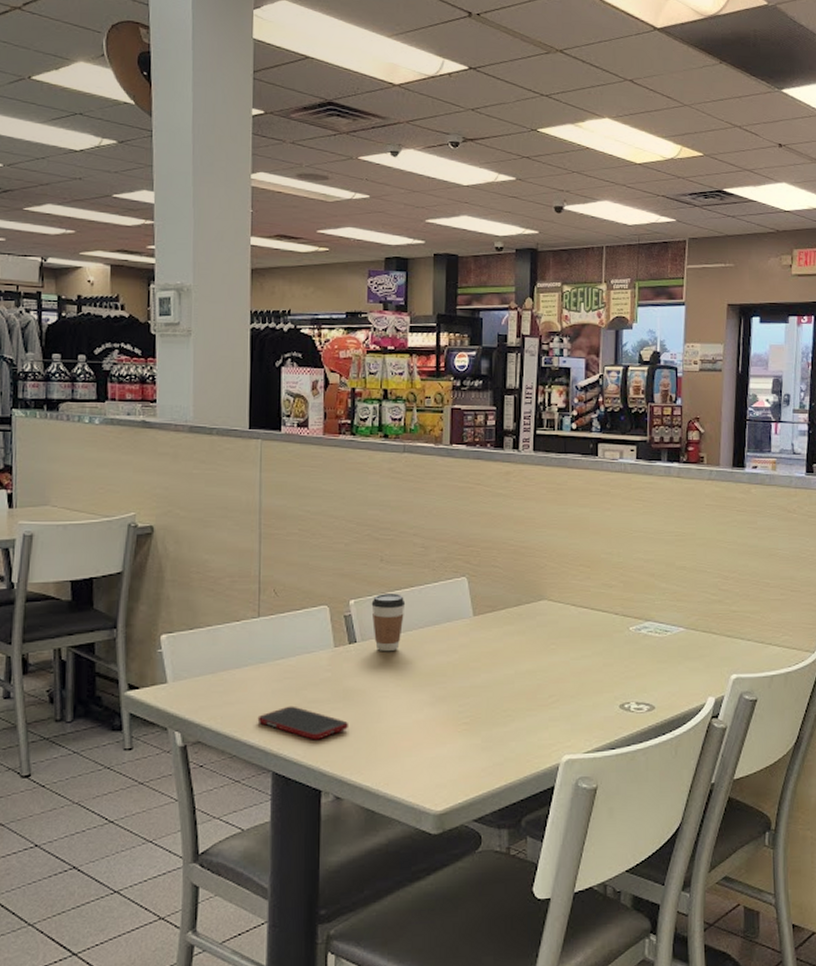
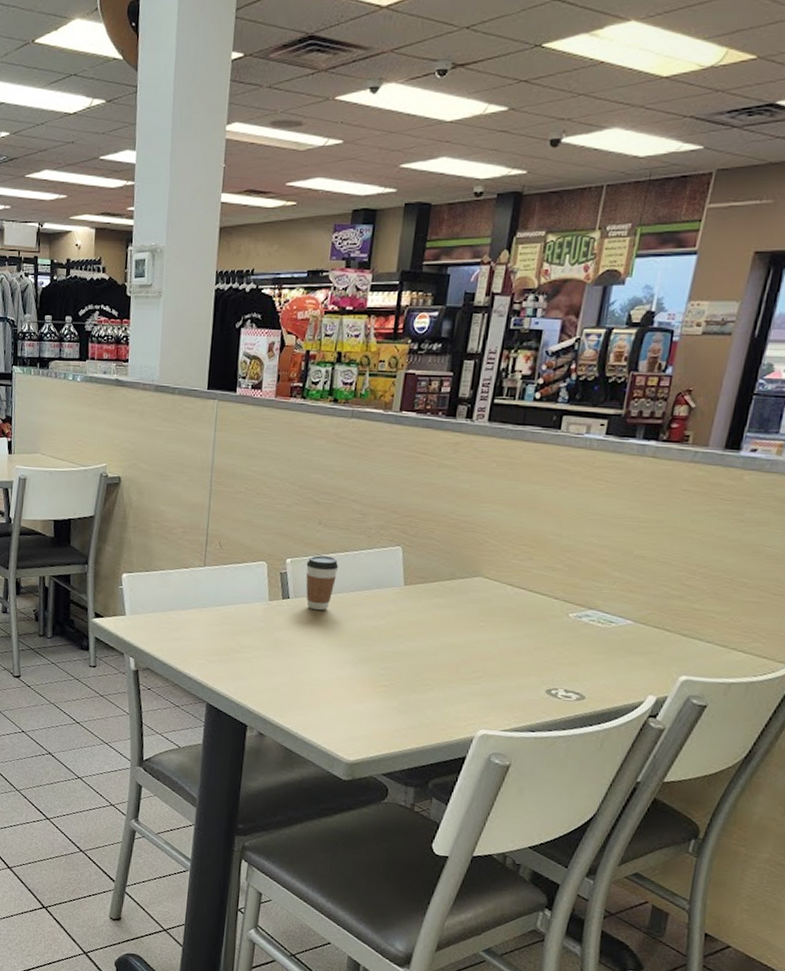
cell phone: present [257,706,348,740] -> none [197,648,276,682]

